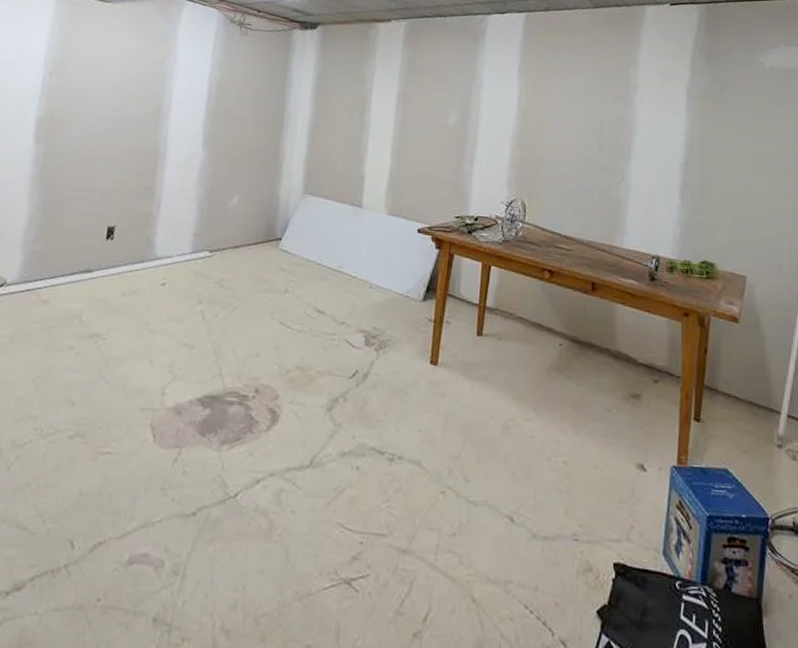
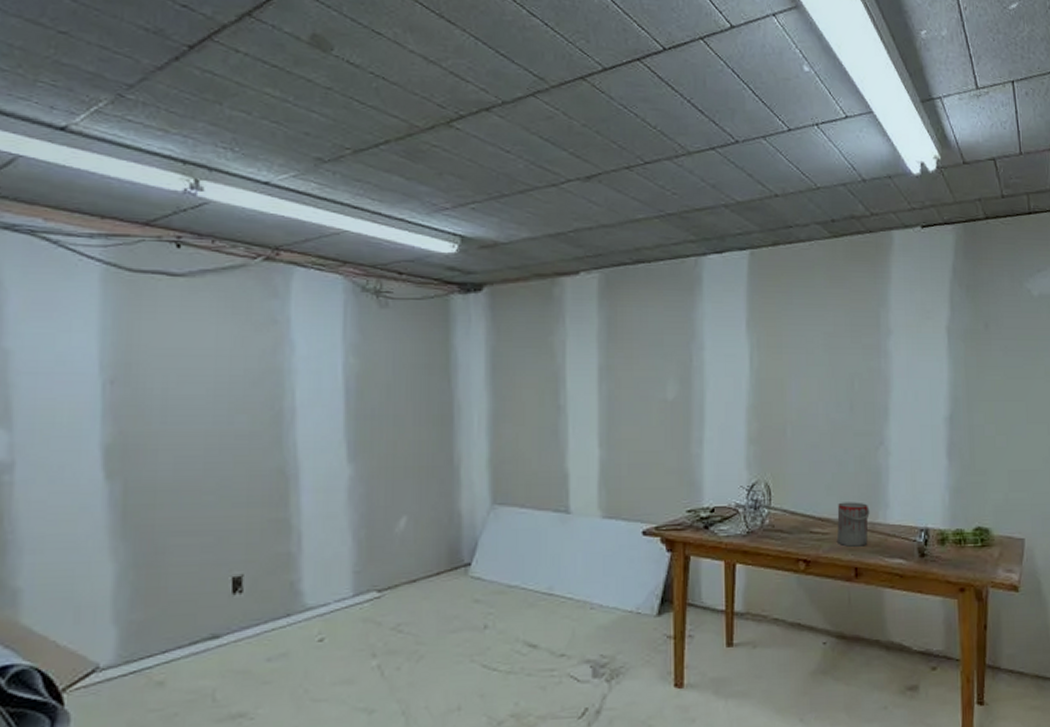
paint can: none [579,225,609,265] -> present [837,502,870,547]

